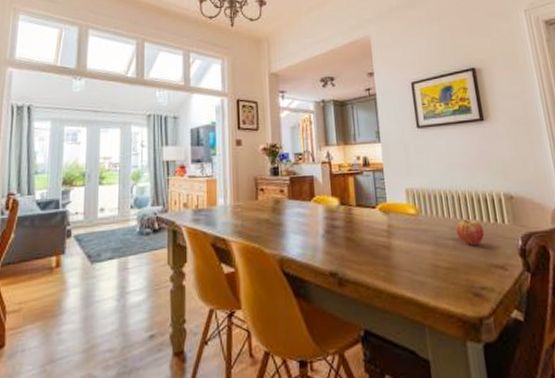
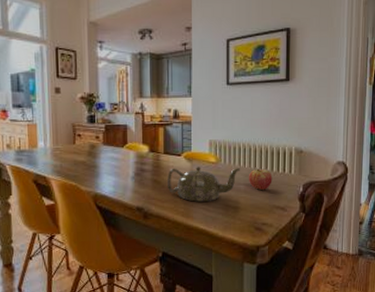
teapot: none [362,219,446,263] -> present [167,167,241,202]

